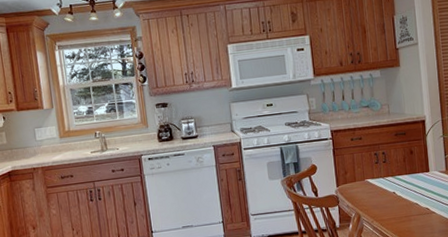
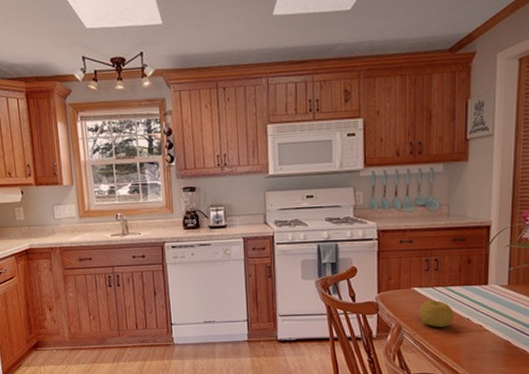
fruit: none [374,189,405,214] -> present [418,299,454,327]

